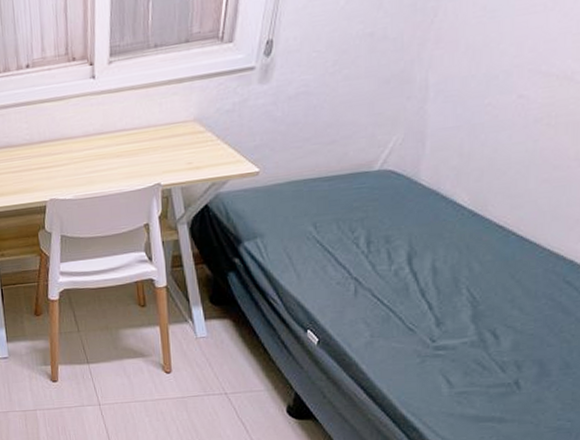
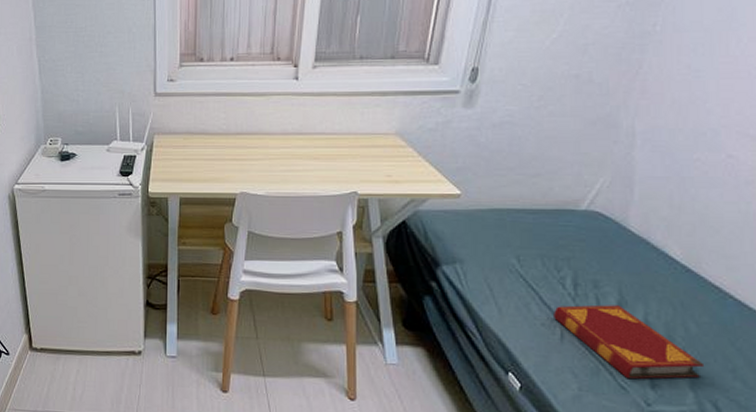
hardback book: none [348,256,486,320] -> present [554,305,705,379]

